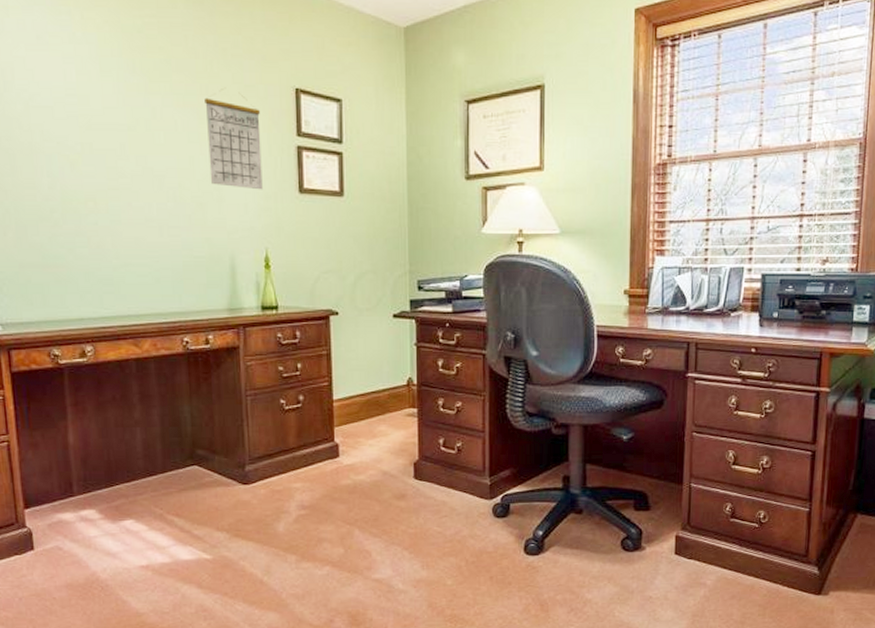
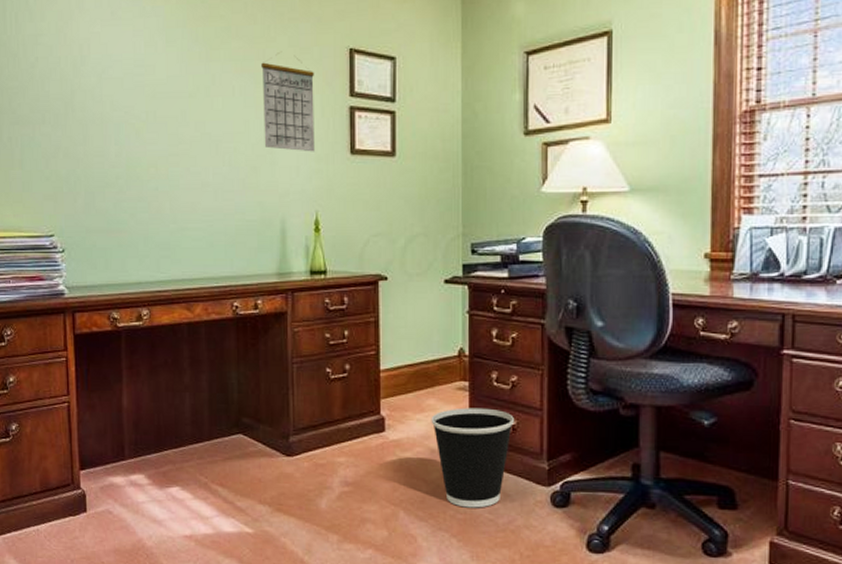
wastebasket: none [382,432,459,523] -> present [431,407,514,508]

